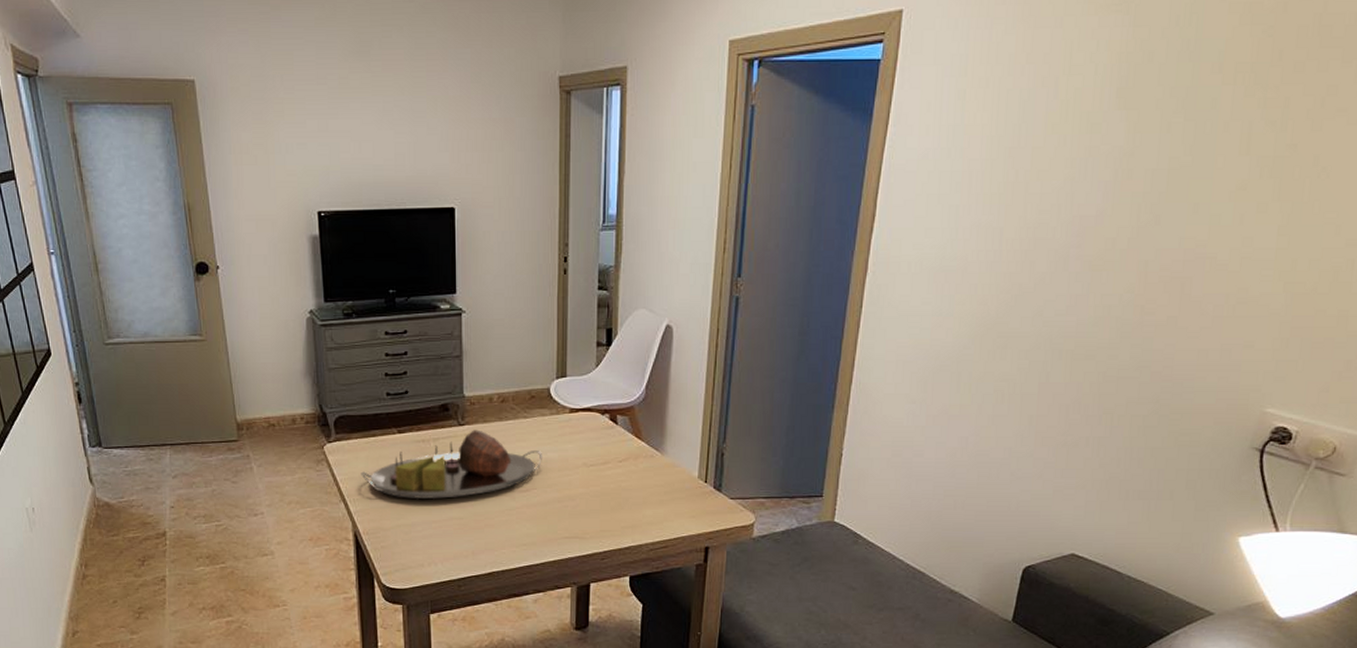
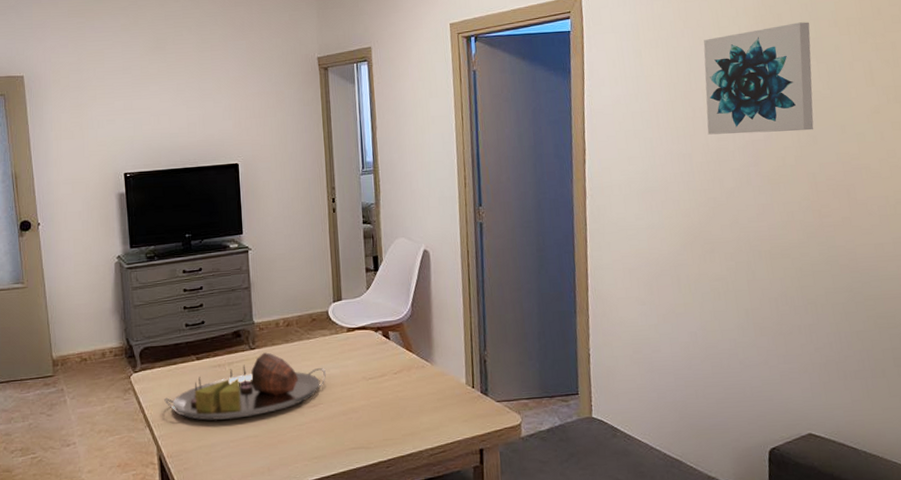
wall art: none [1028,64,1187,207] -> present [703,22,814,135]

